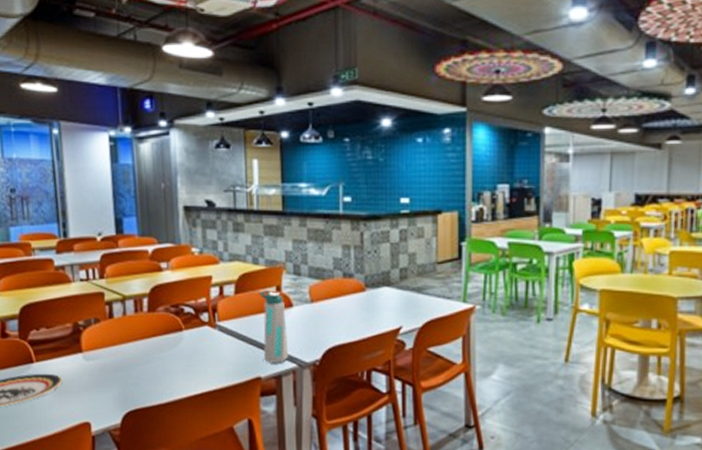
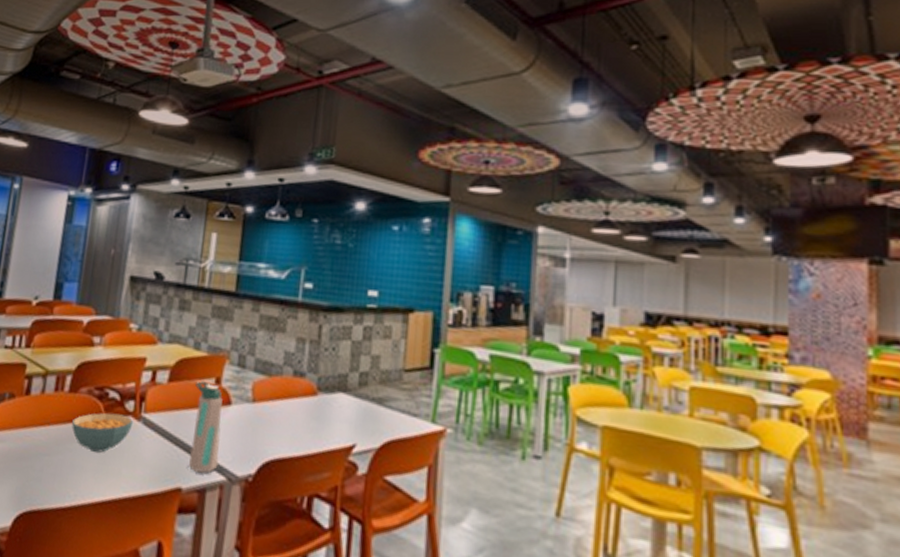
cereal bowl: none [156,325,210,358] -> present [72,412,133,453]

